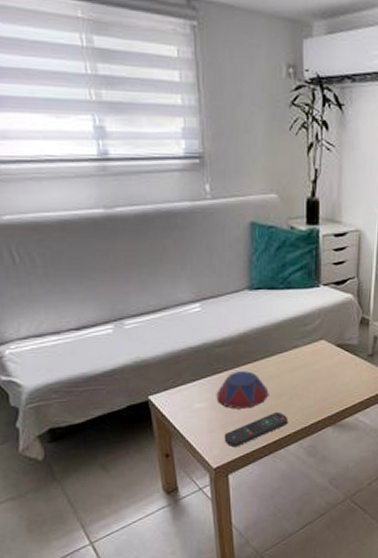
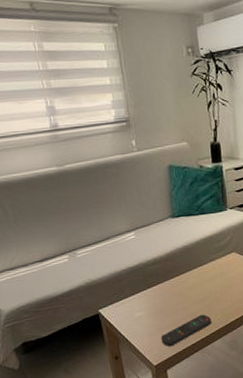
bowl: present [216,371,269,409] -> none [152,282,194,315]

